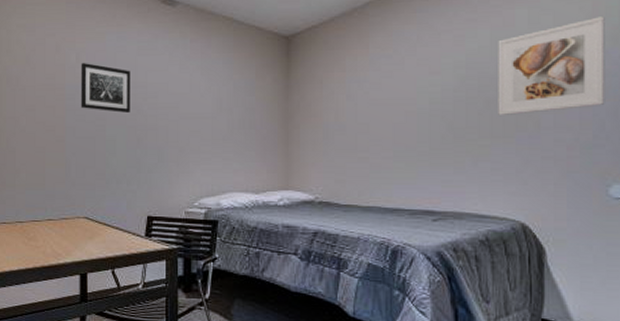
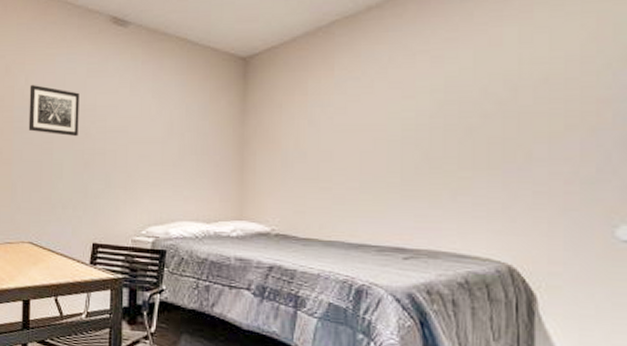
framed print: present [498,16,605,117] -> none [482,34,613,146]

